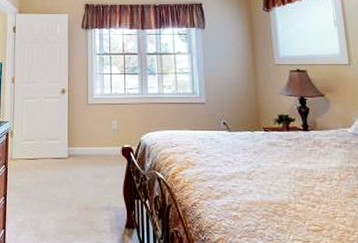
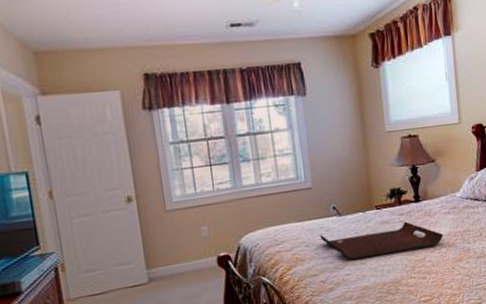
serving tray: none [210,144,334,176] -> present [320,221,443,260]

